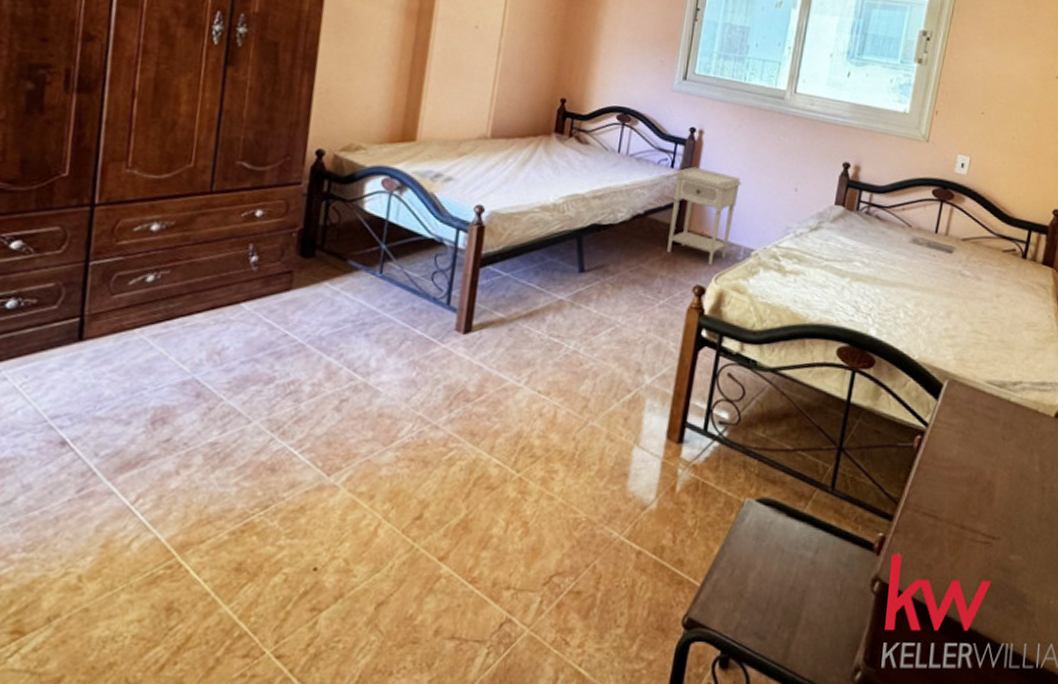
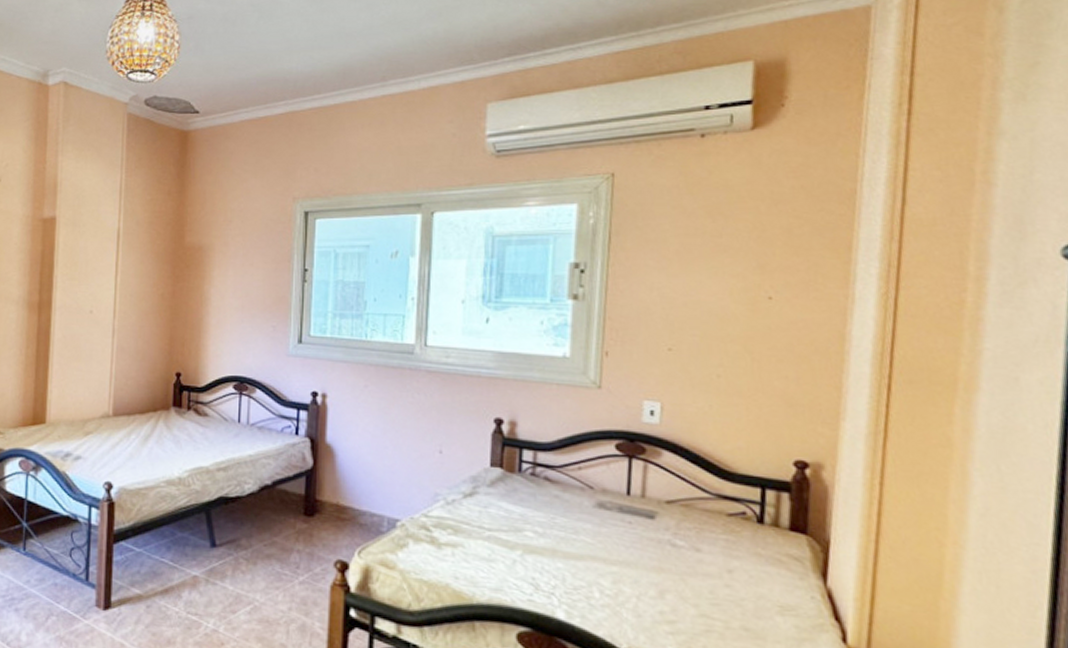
nightstand: present [667,166,743,266] -> none [300,432,377,539]

